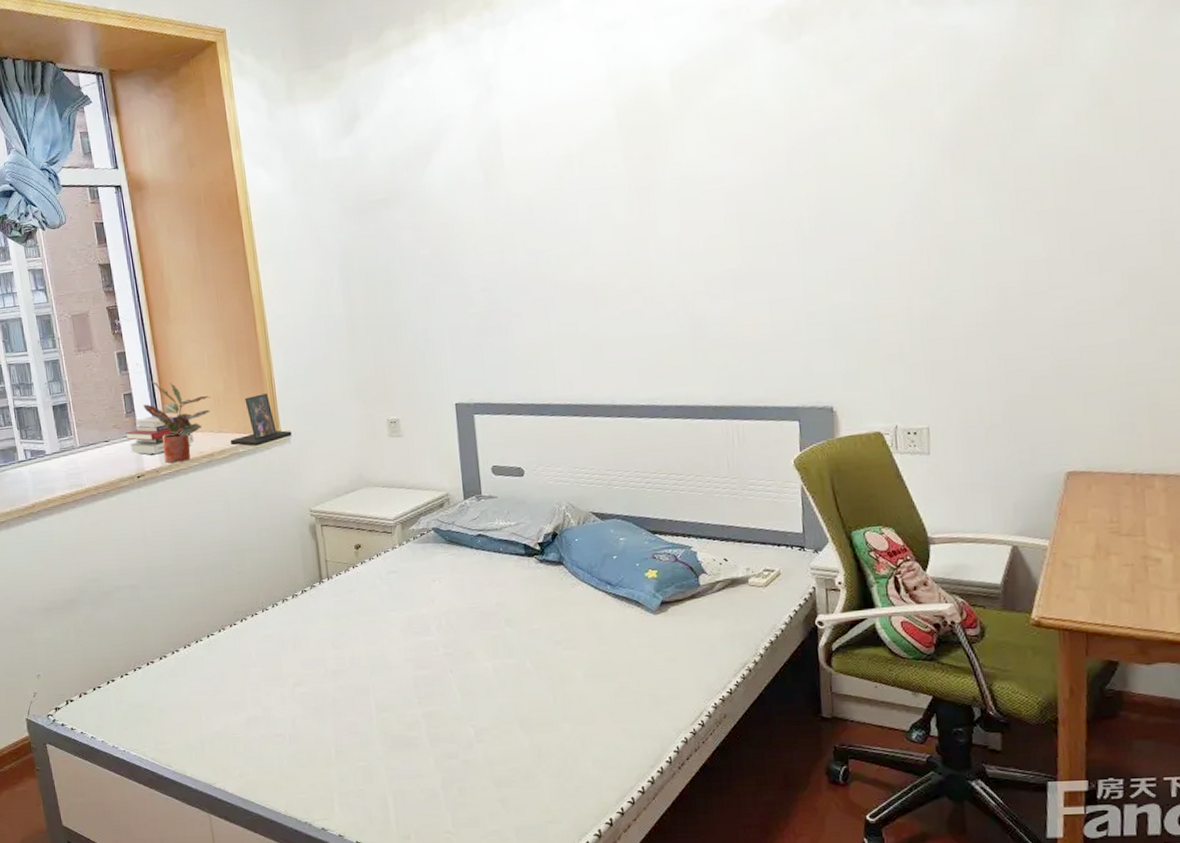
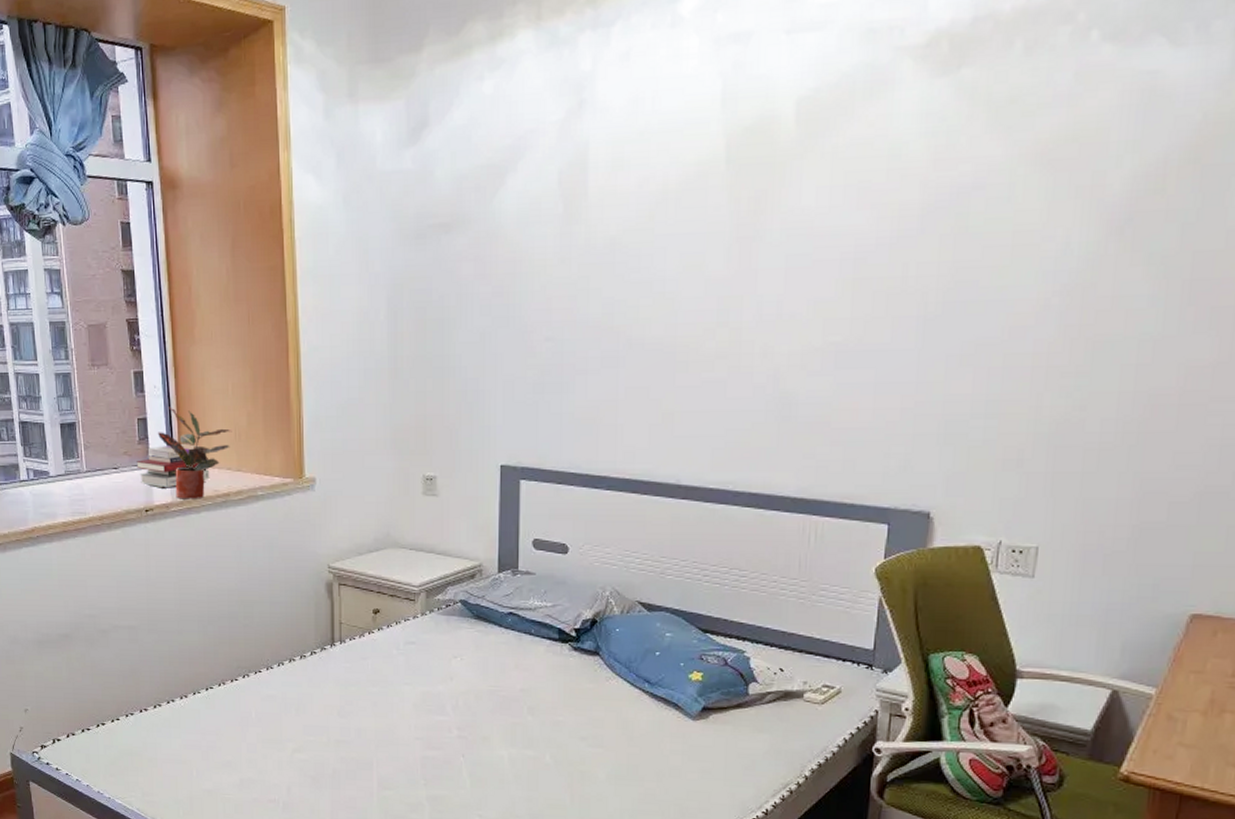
photo frame: present [230,393,292,447] -> none [248,433,317,490]

